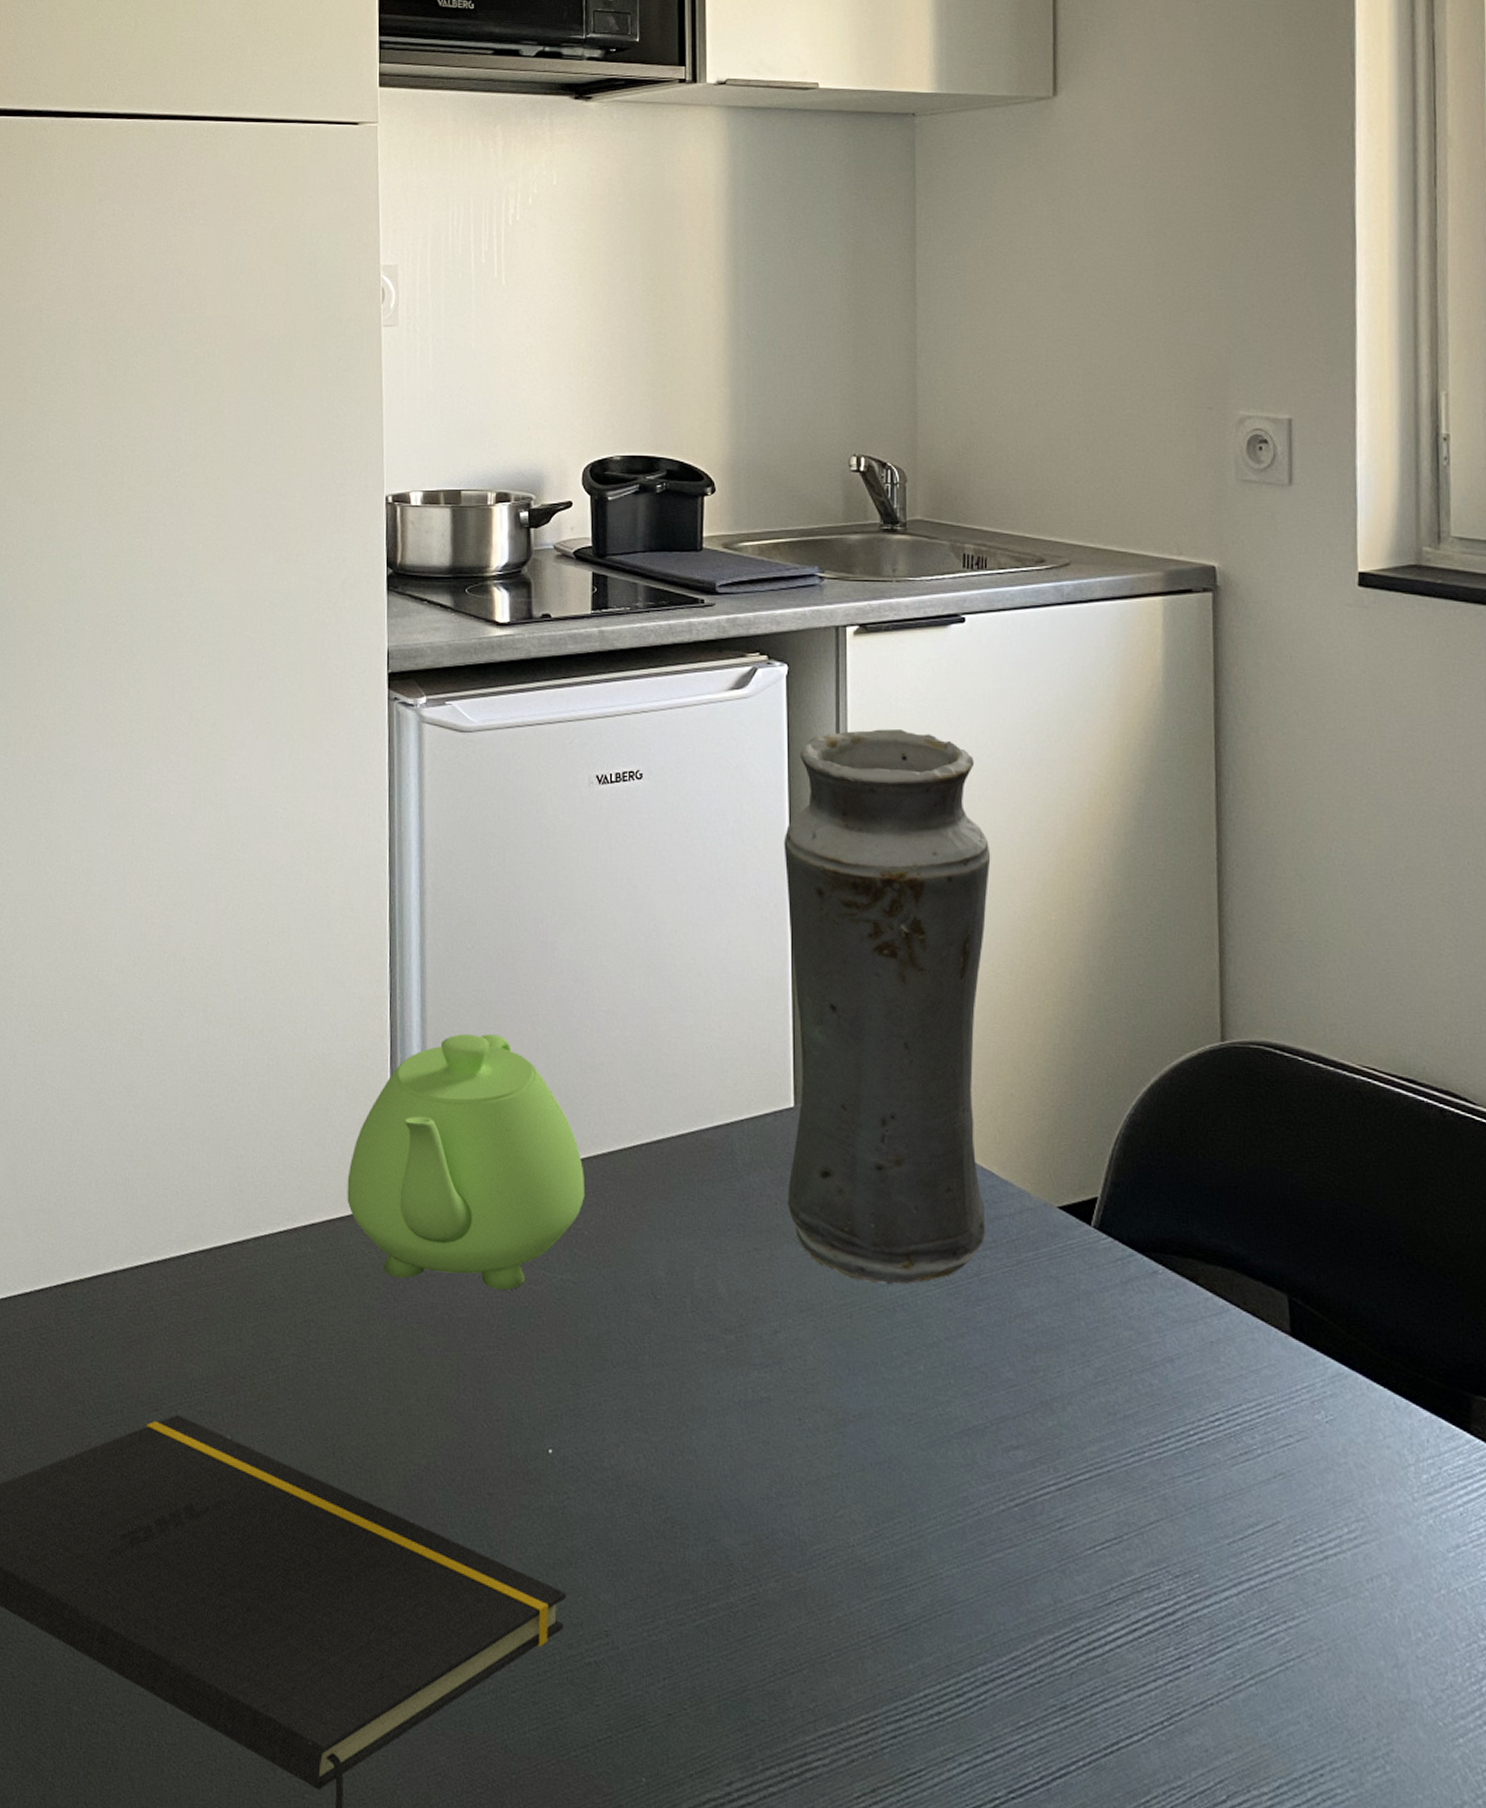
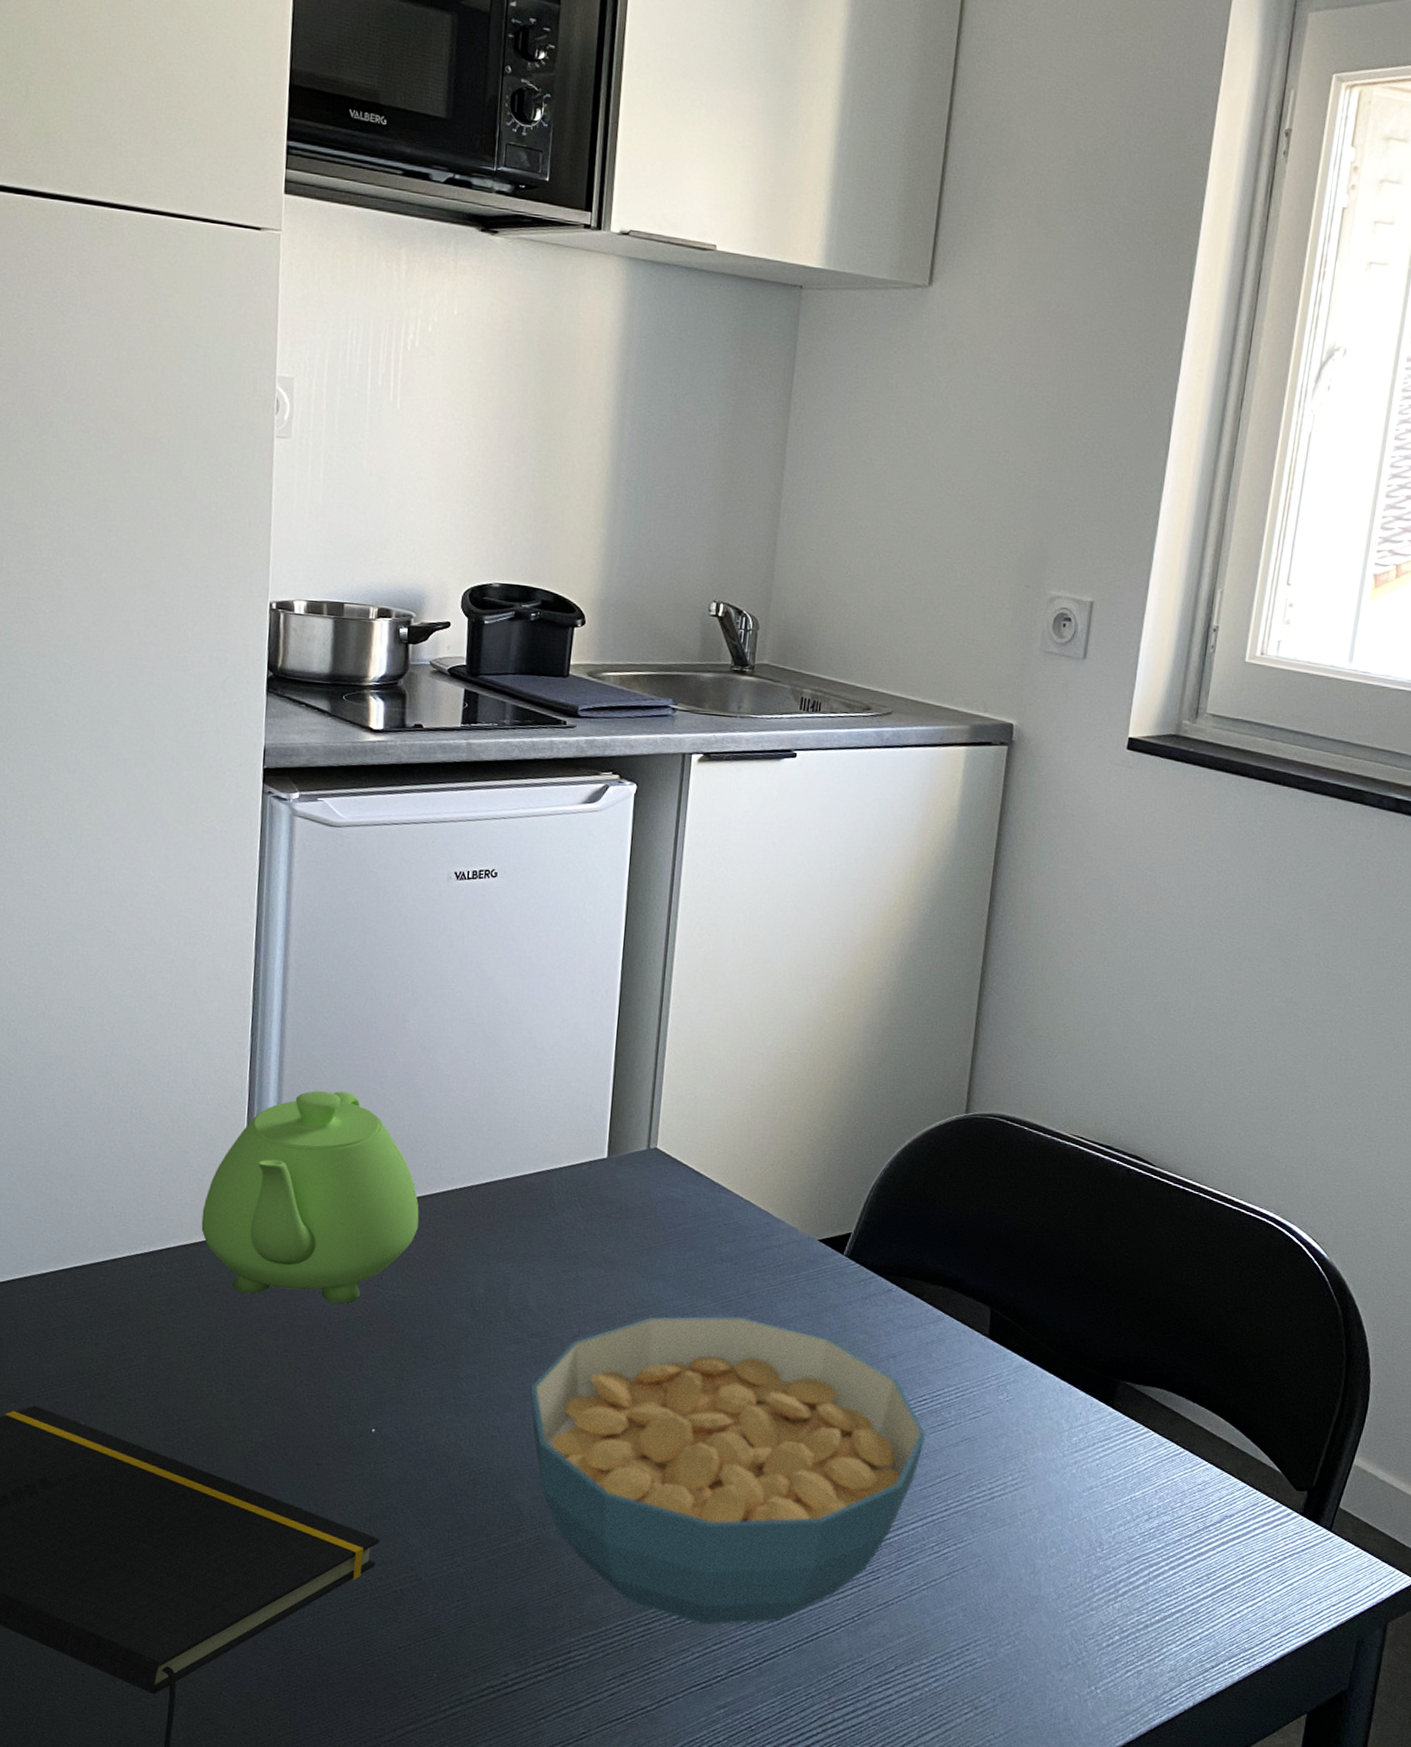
cereal bowl: none [728,1306,1226,1726] -> present [530,1316,926,1625]
vase: present [784,728,991,1285] -> none [594,845,796,1300]

